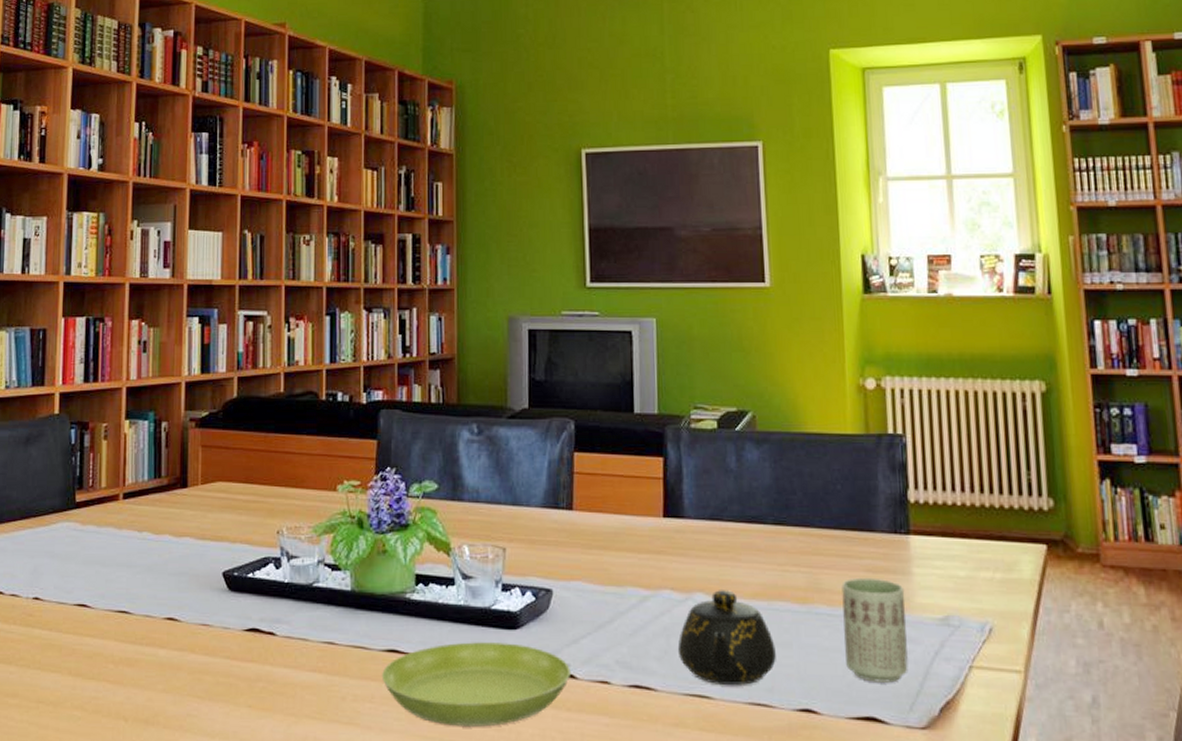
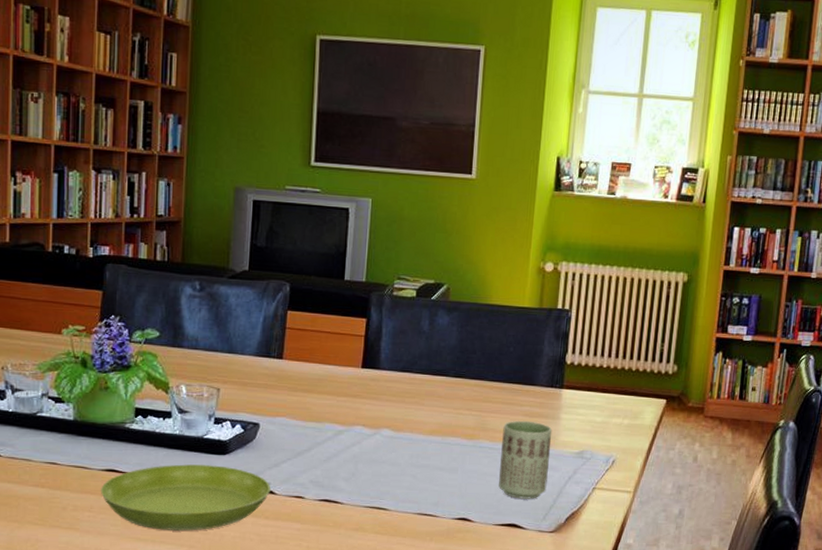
teapot: present [677,590,776,685] -> none [363,427,444,500]

